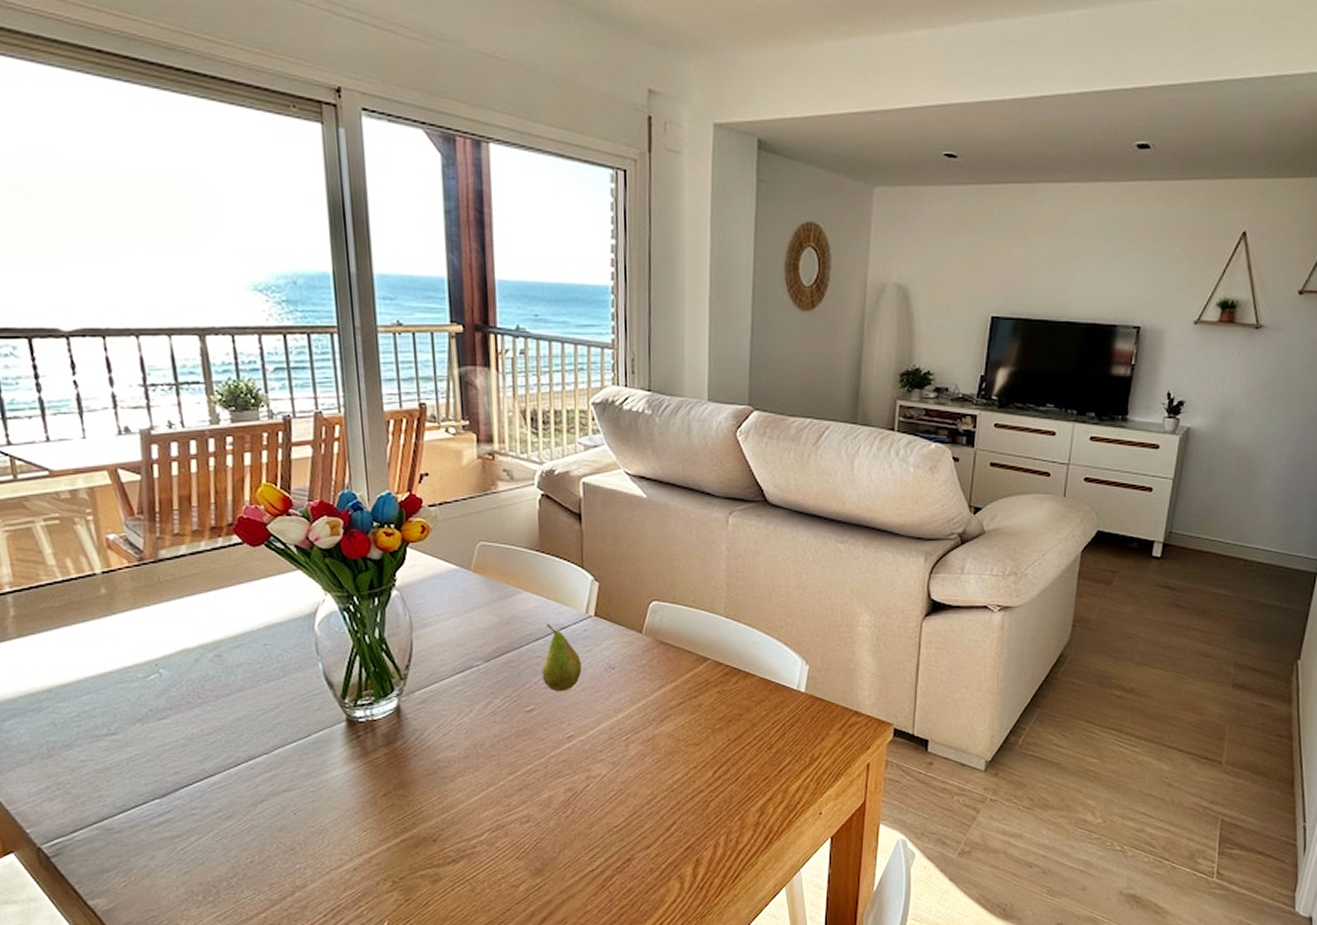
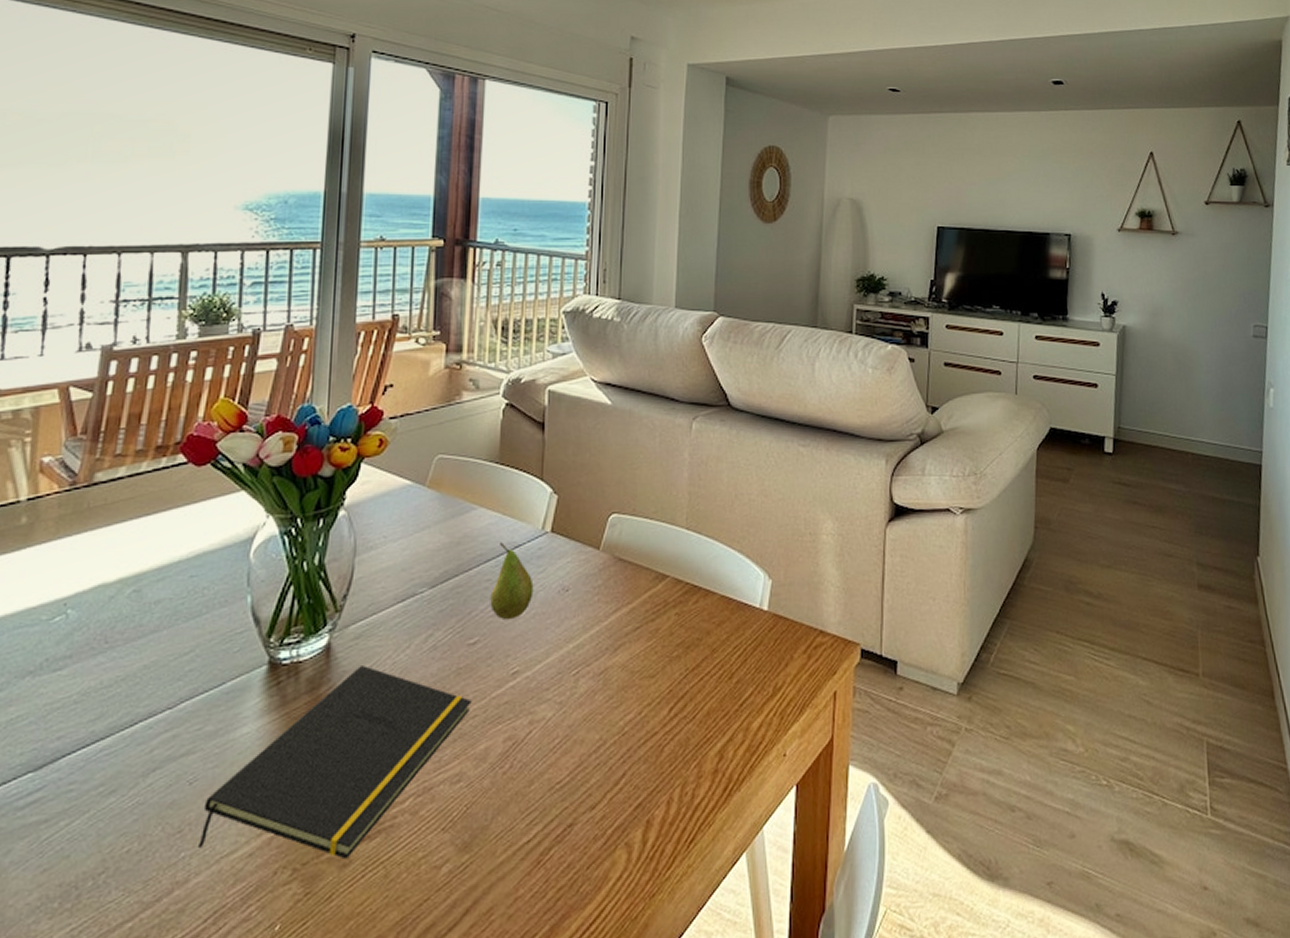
notepad: none [309,726,533,877] -> present [197,666,472,860]

